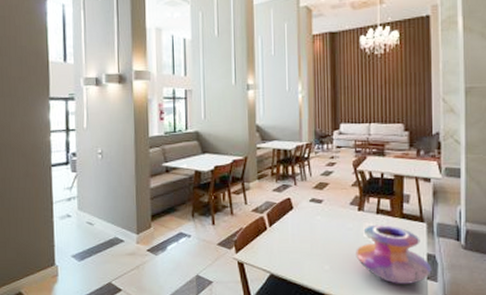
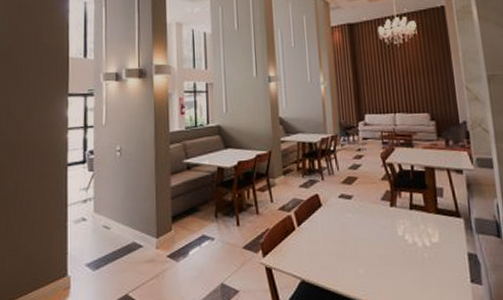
decorative vase: present [356,224,432,284] -> none [391,221,475,289]

